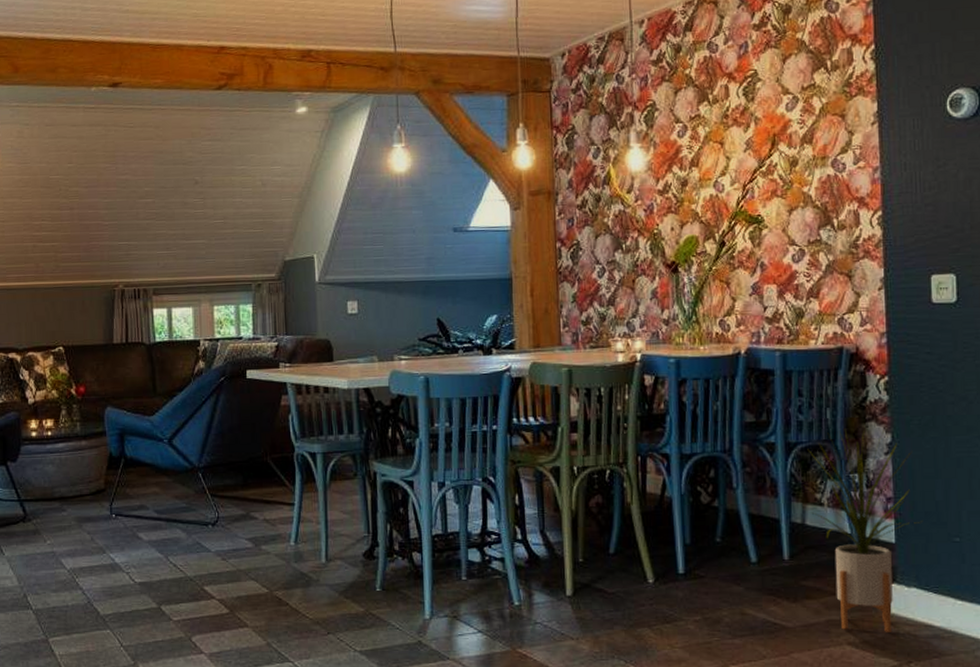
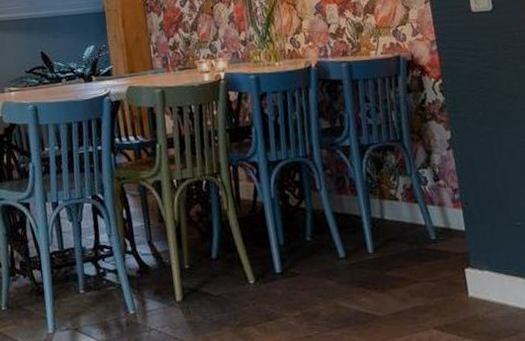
house plant: present [797,428,922,632] -> none [373,128,487,315]

